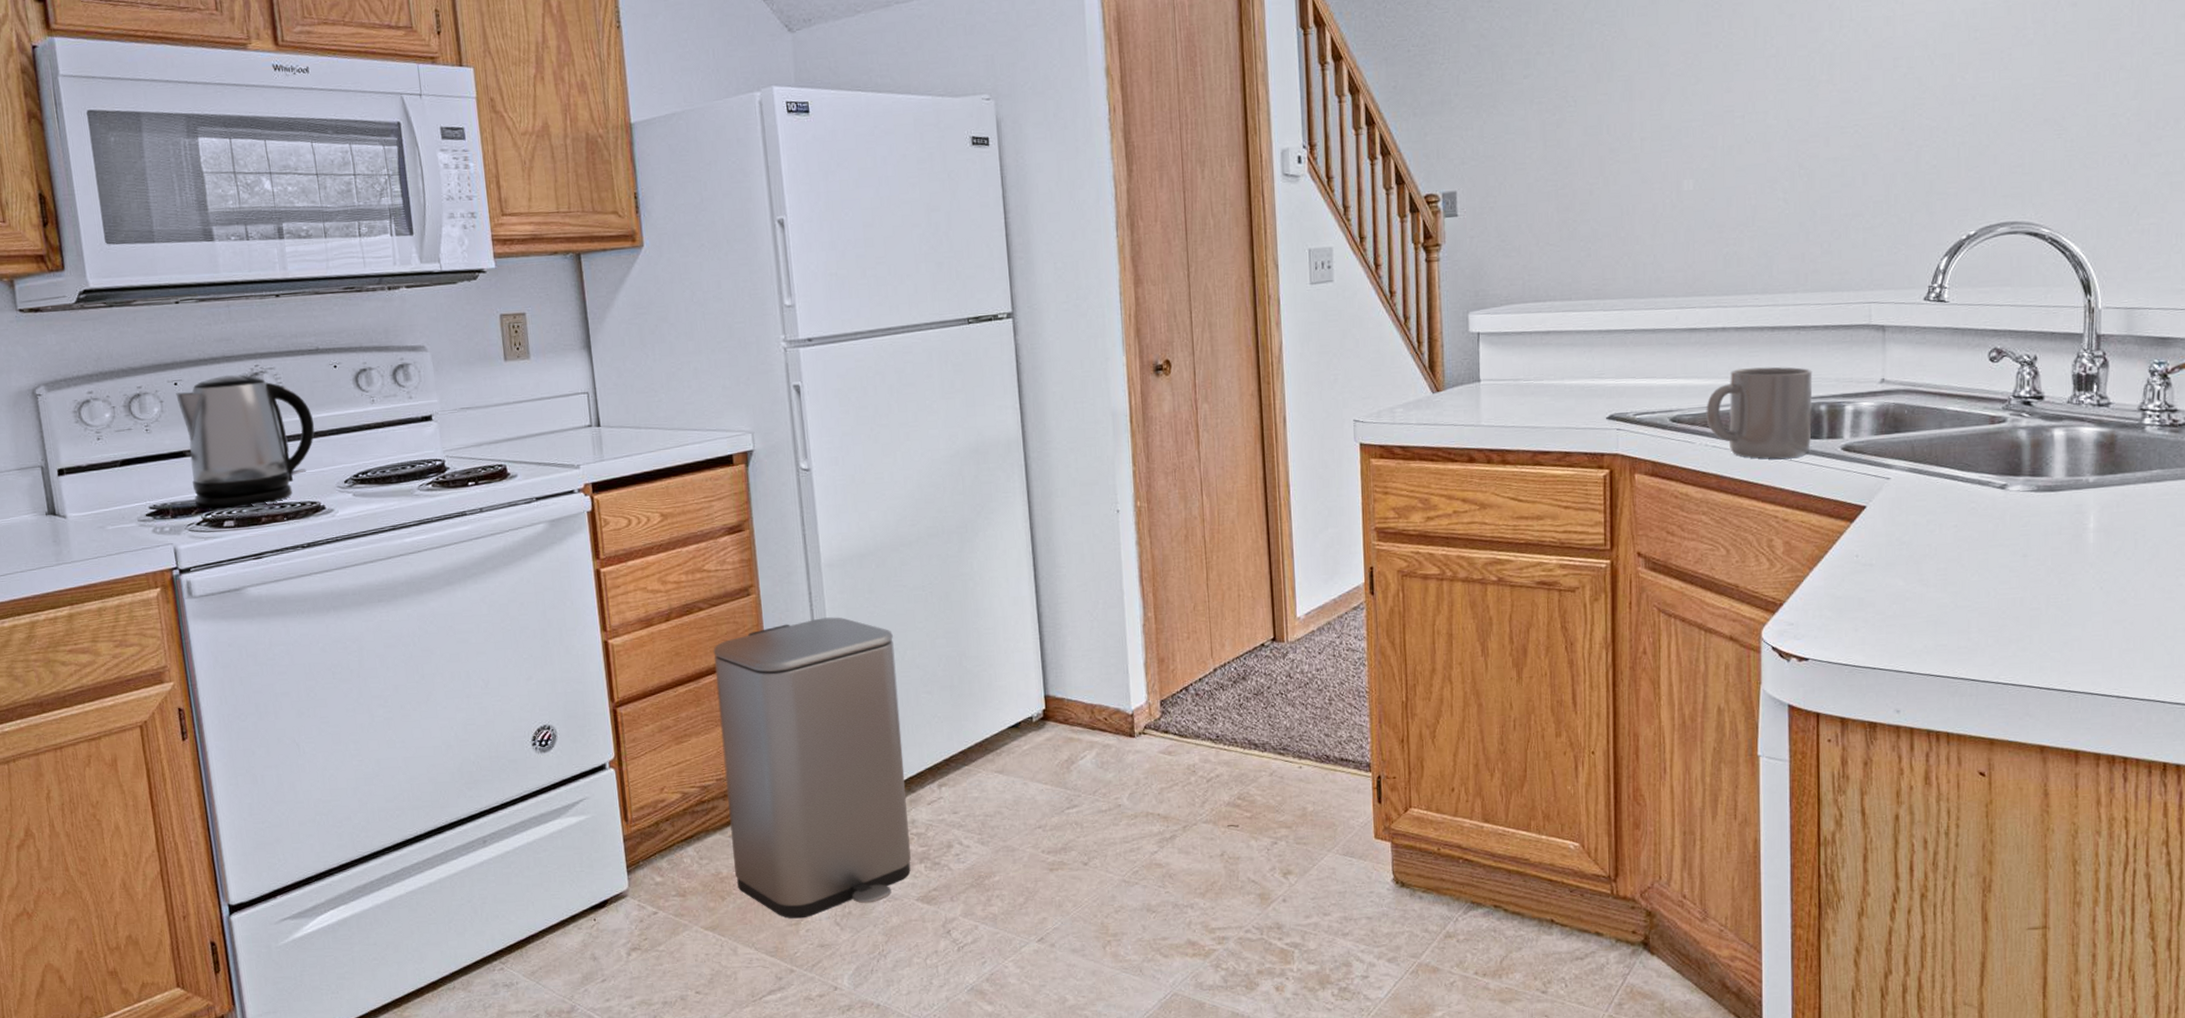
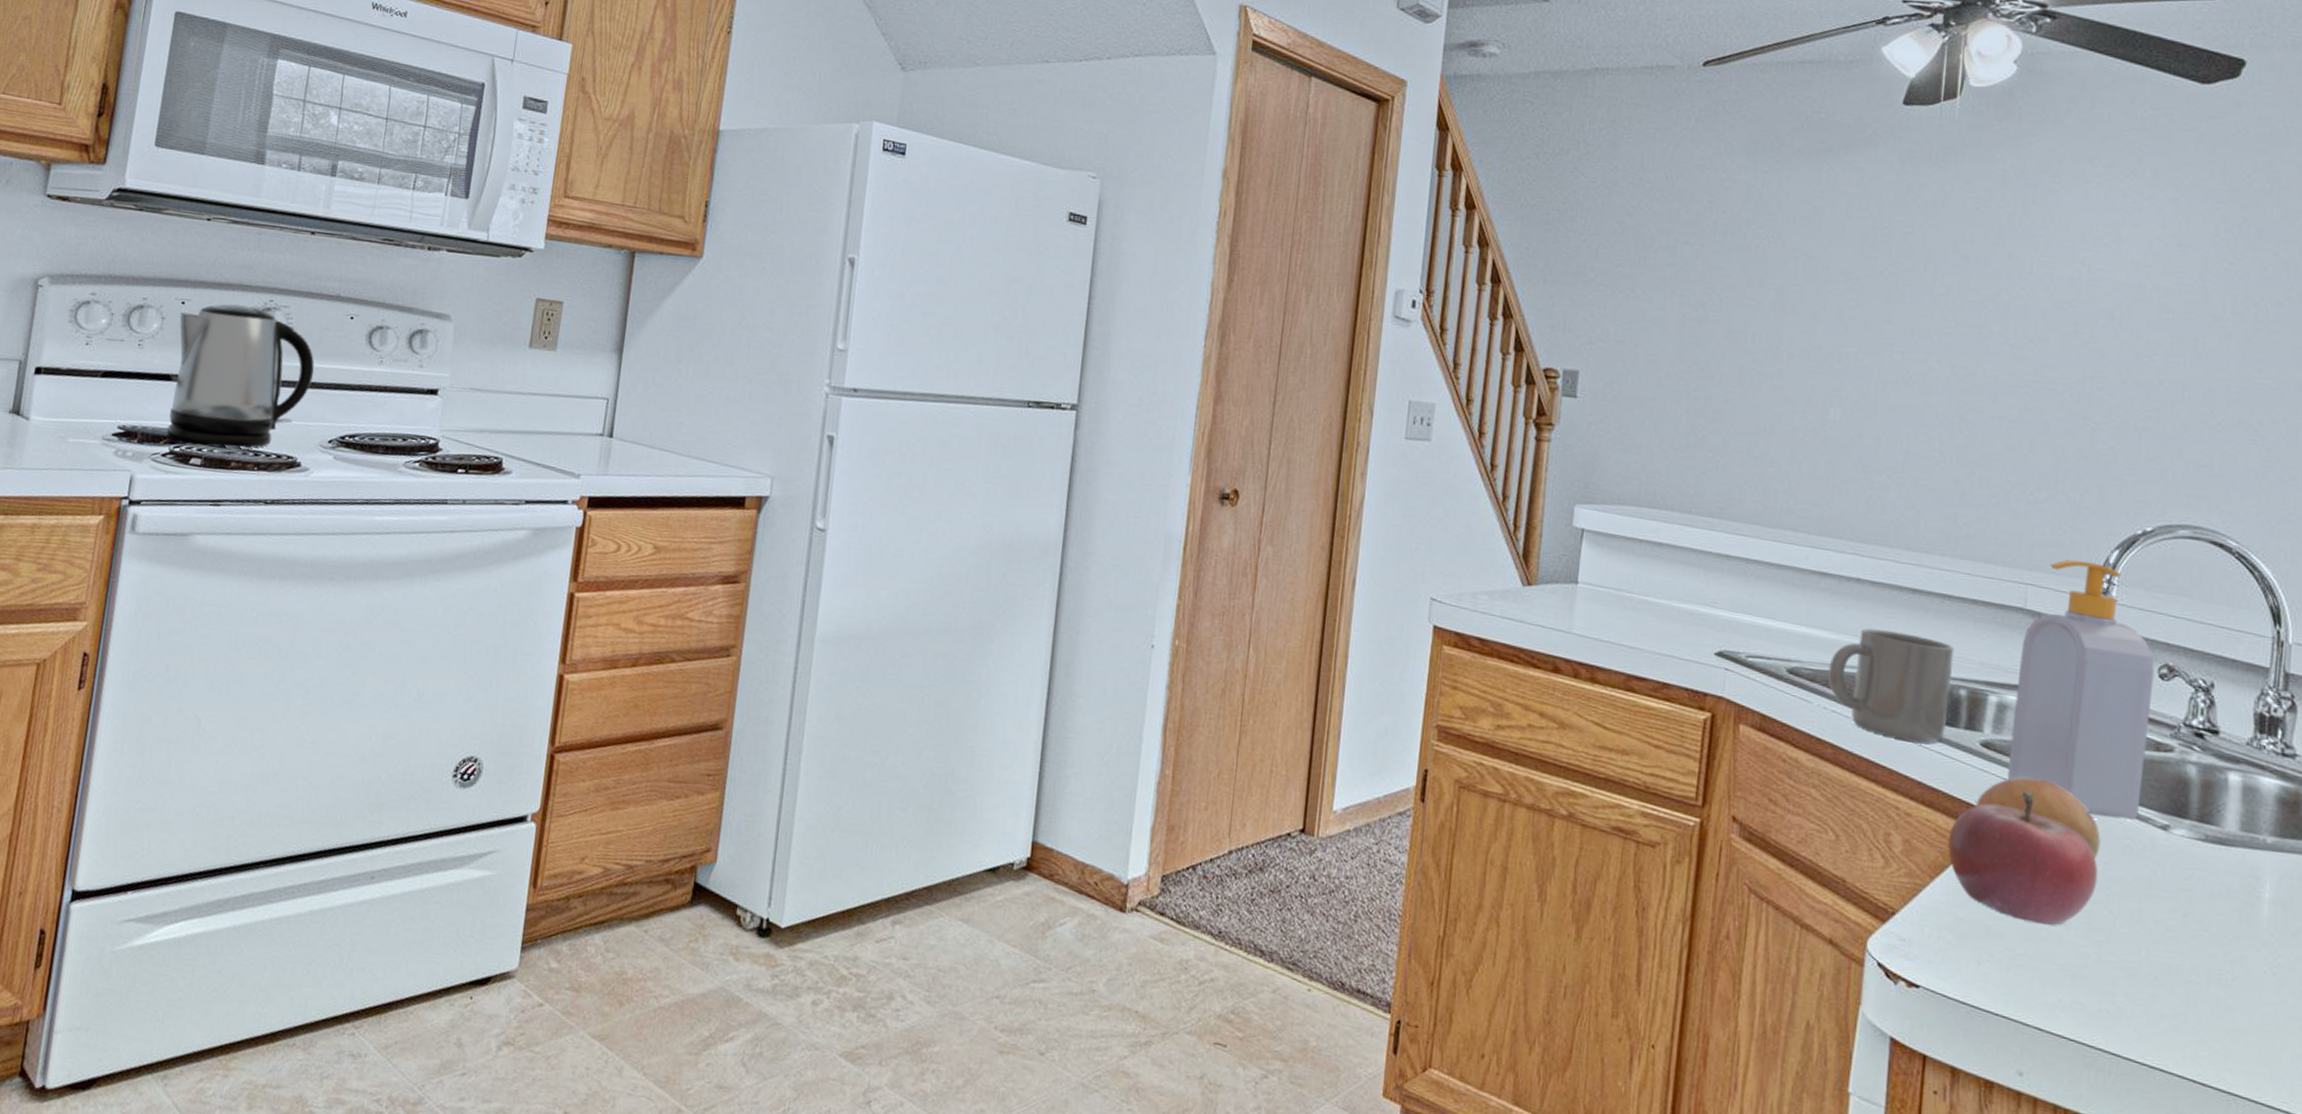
pedal bin: present [713,617,911,918] -> none [641,697,877,1048]
fruit: none [1822,480,1950,588] -> present [1948,791,2098,925]
fruit: none [1842,467,1950,525] -> present [1976,777,2101,858]
soap bottle: none [1867,272,1985,489] -> present [2007,559,2155,821]

